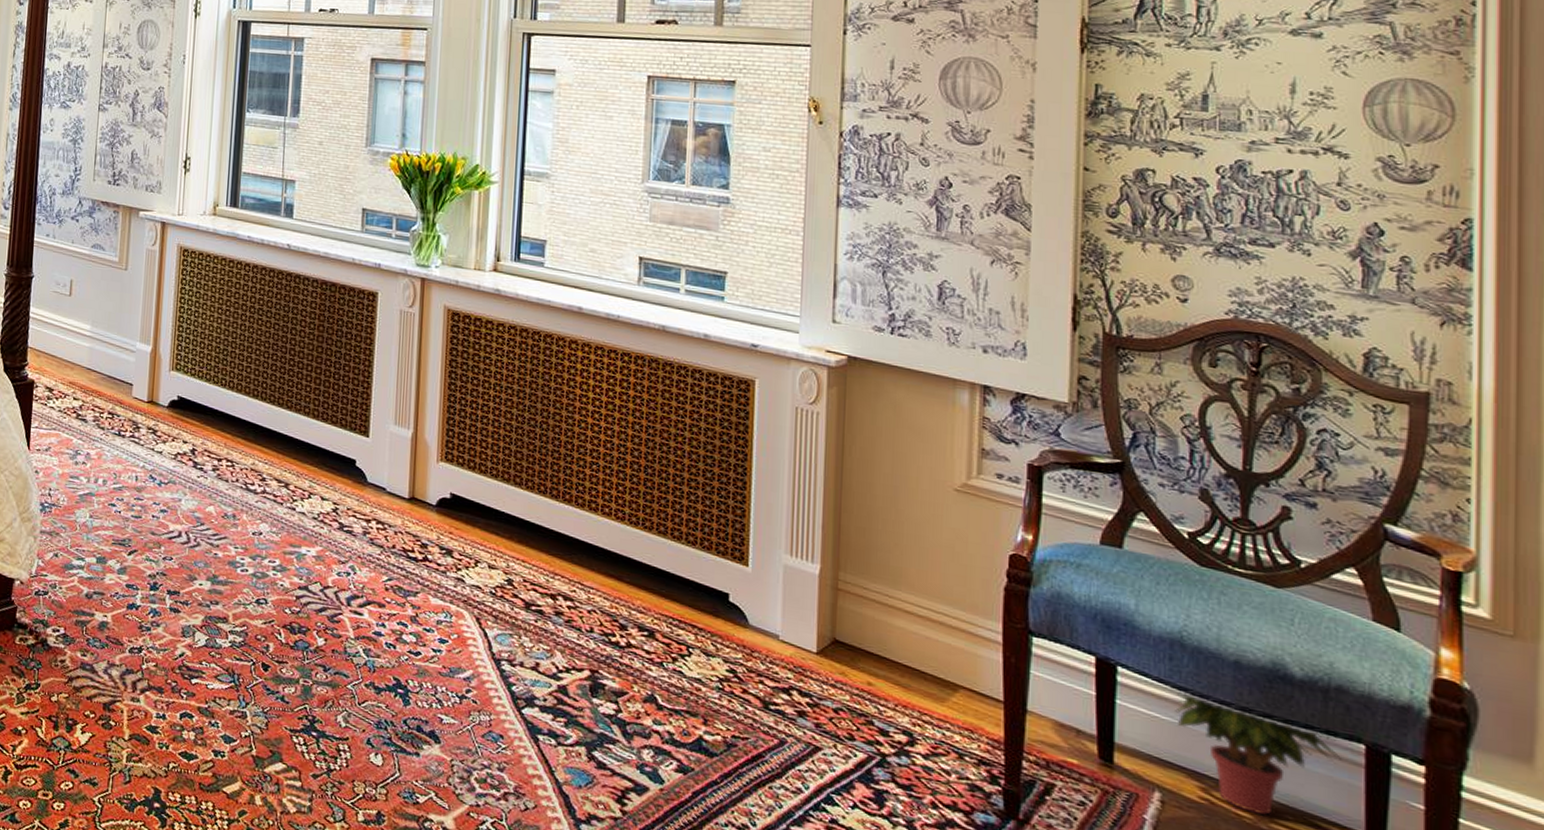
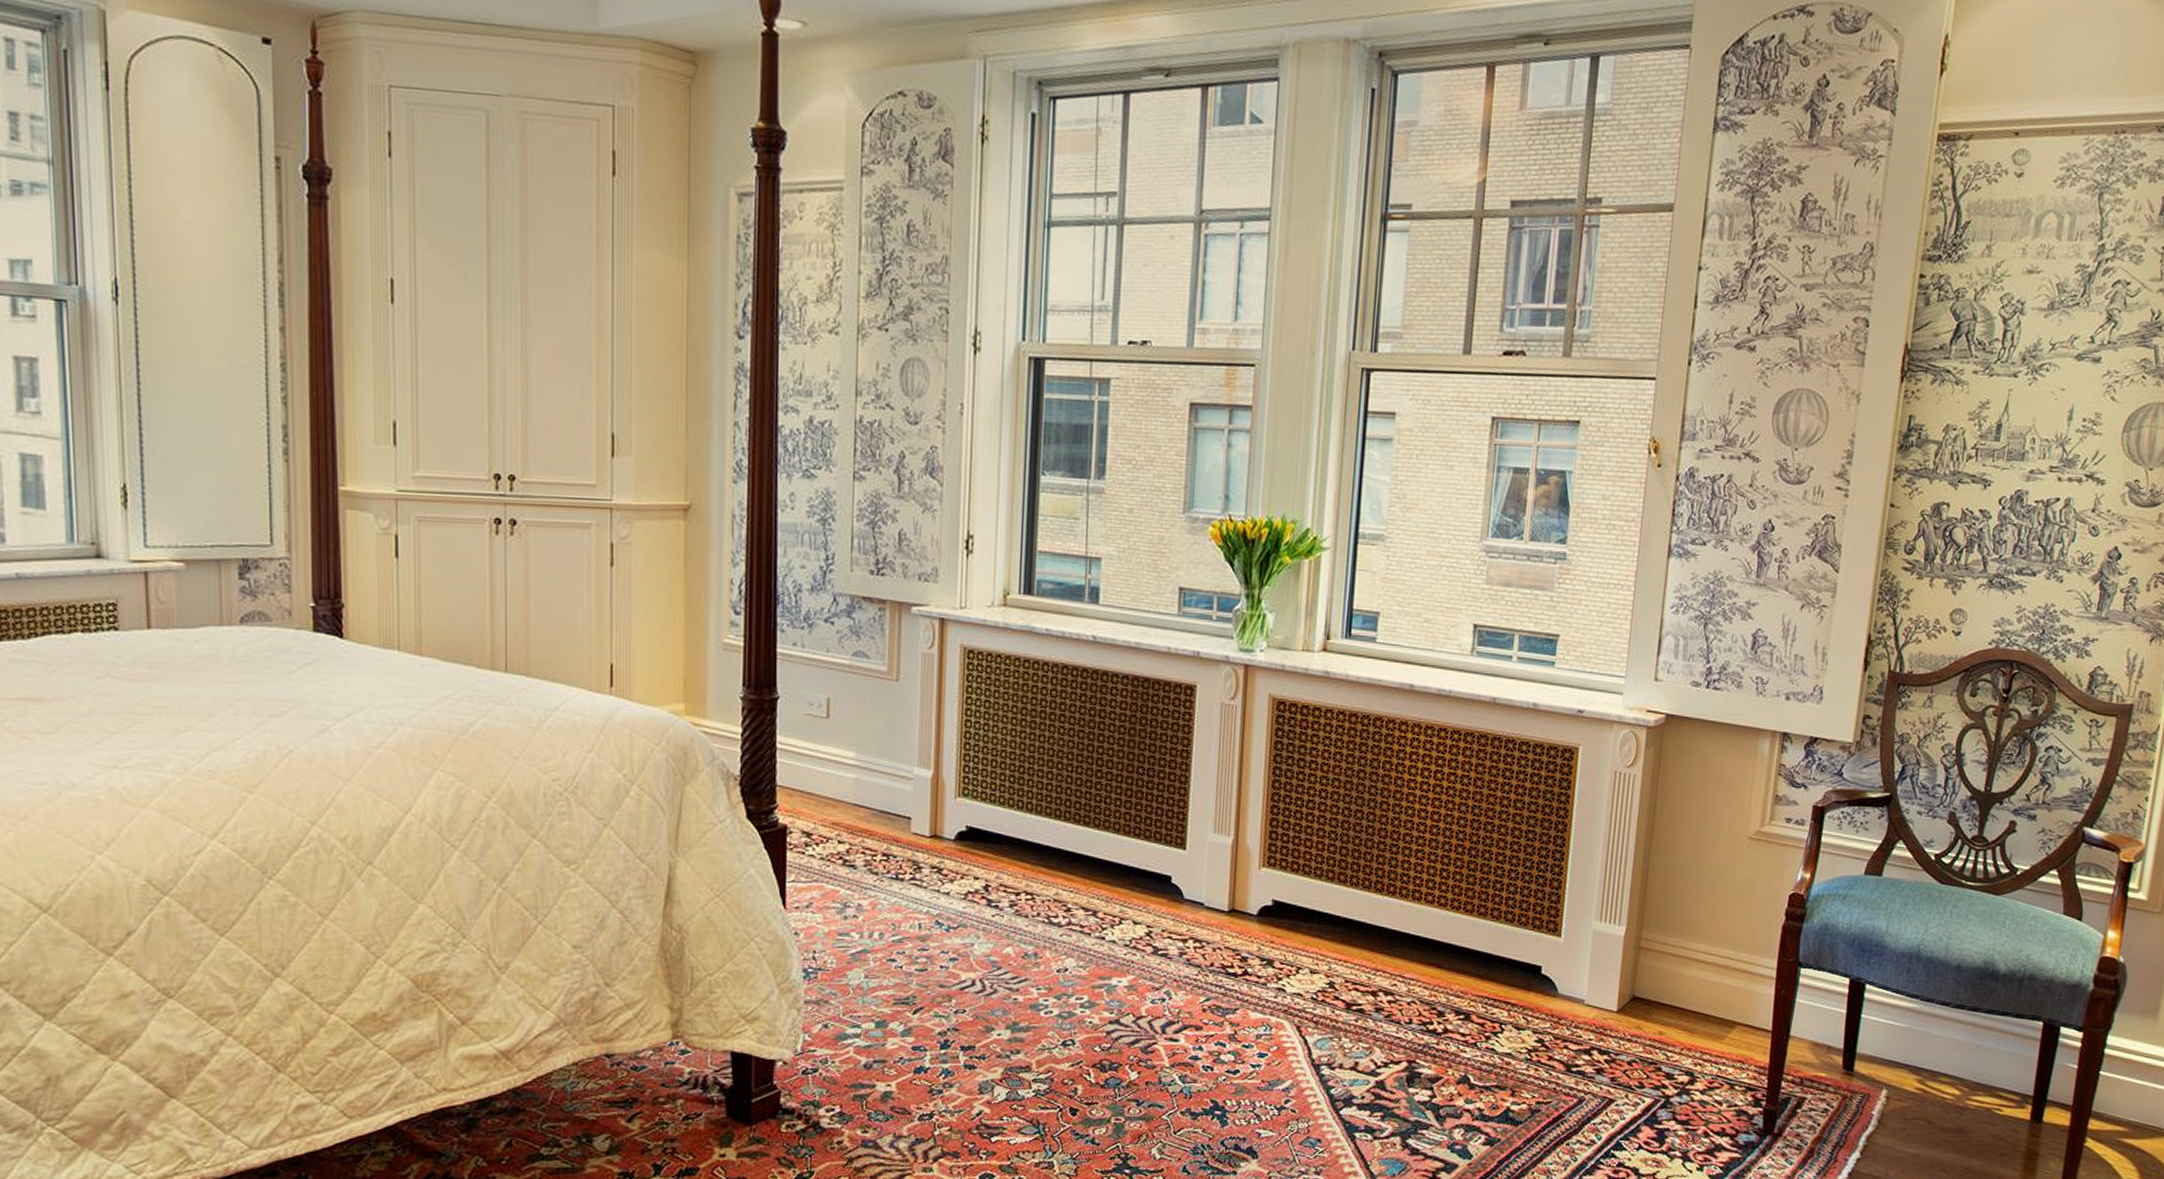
potted plant: present [1175,693,1341,815] -> none [1906,1000,2024,1095]

